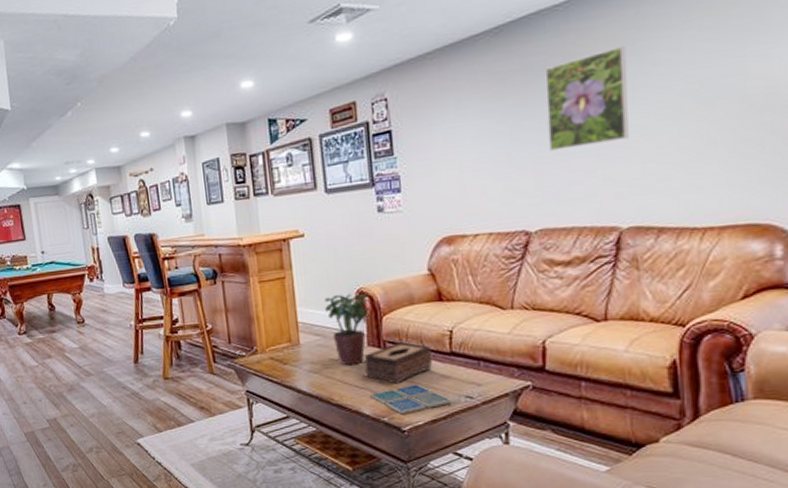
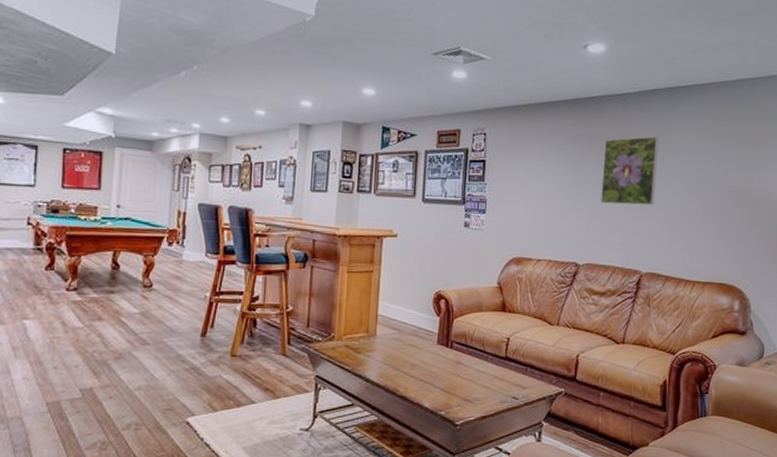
potted plant: present [324,293,372,366] -> none [405,294,446,361]
tissue box: present [364,342,432,384] -> none [431,344,490,381]
drink coaster: present [369,384,452,415] -> none [431,383,501,410]

